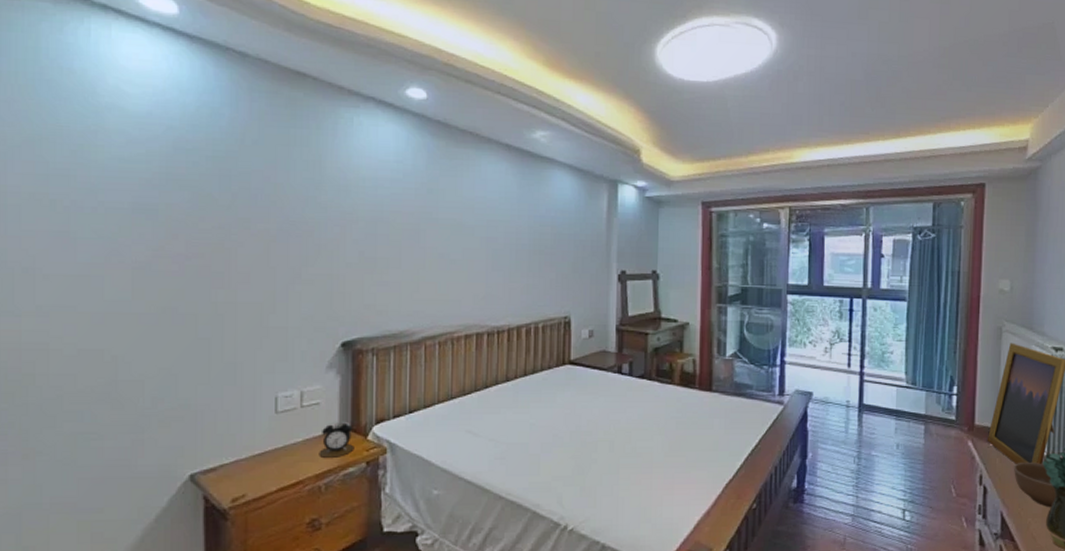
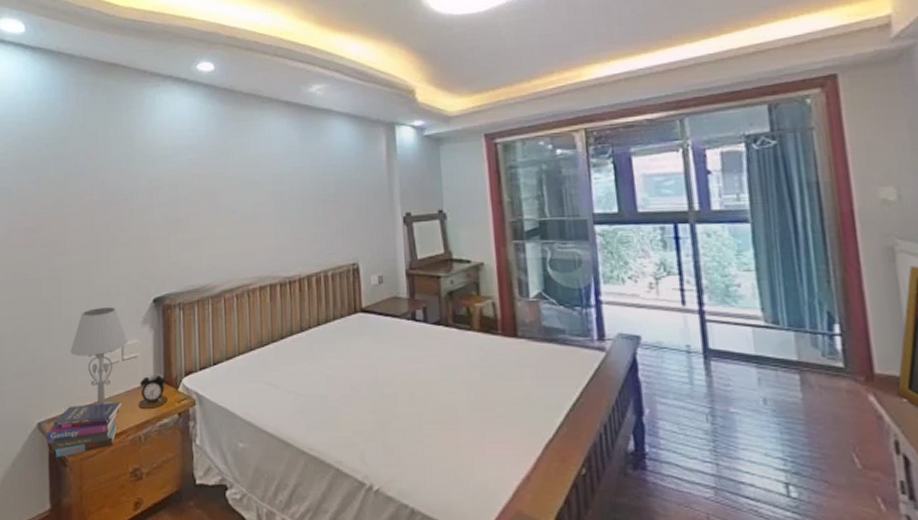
books: none [202,451,298,511] -> present [47,402,121,458]
table lamp: none [235,349,308,462] -> present [70,306,128,413]

